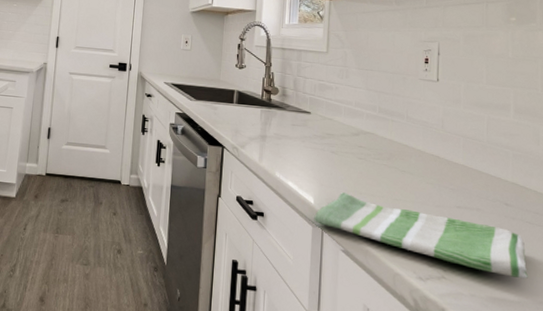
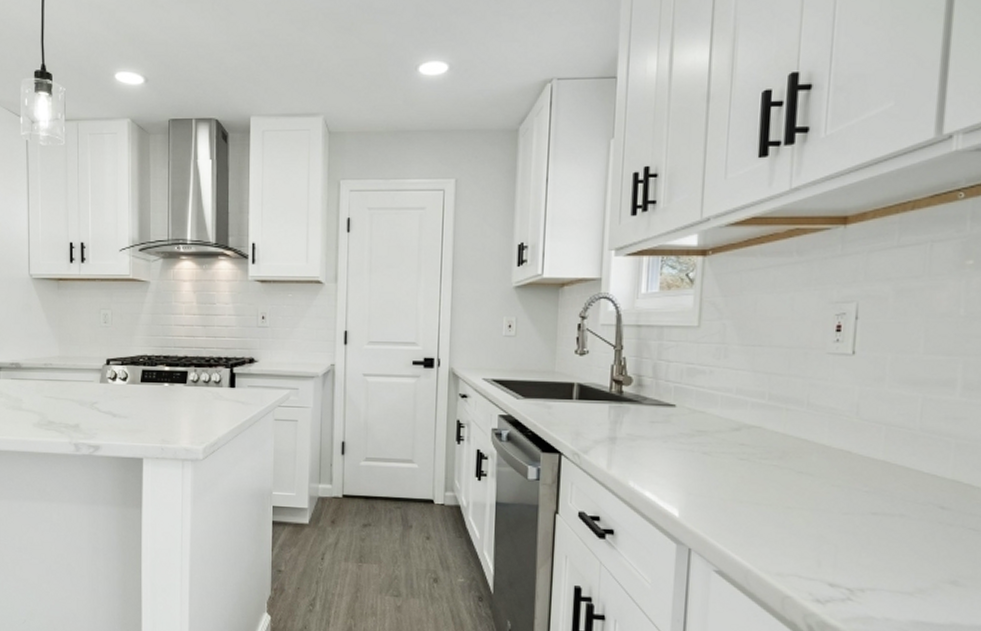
dish towel: present [314,192,529,279] -> none [678,502,967,599]

